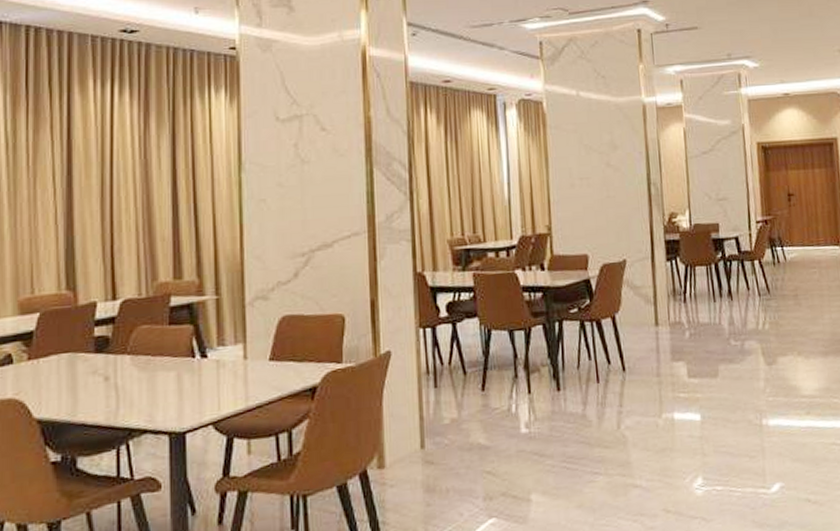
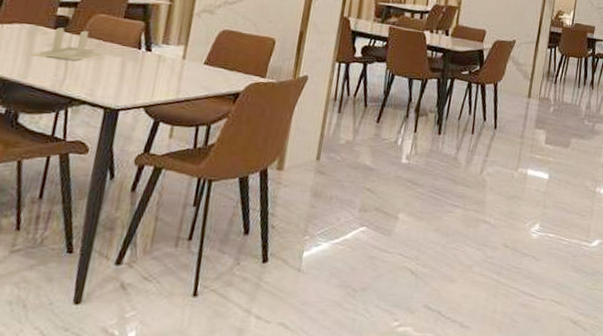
napkin holder: none [76,347,153,389] -> present [31,27,102,61]

